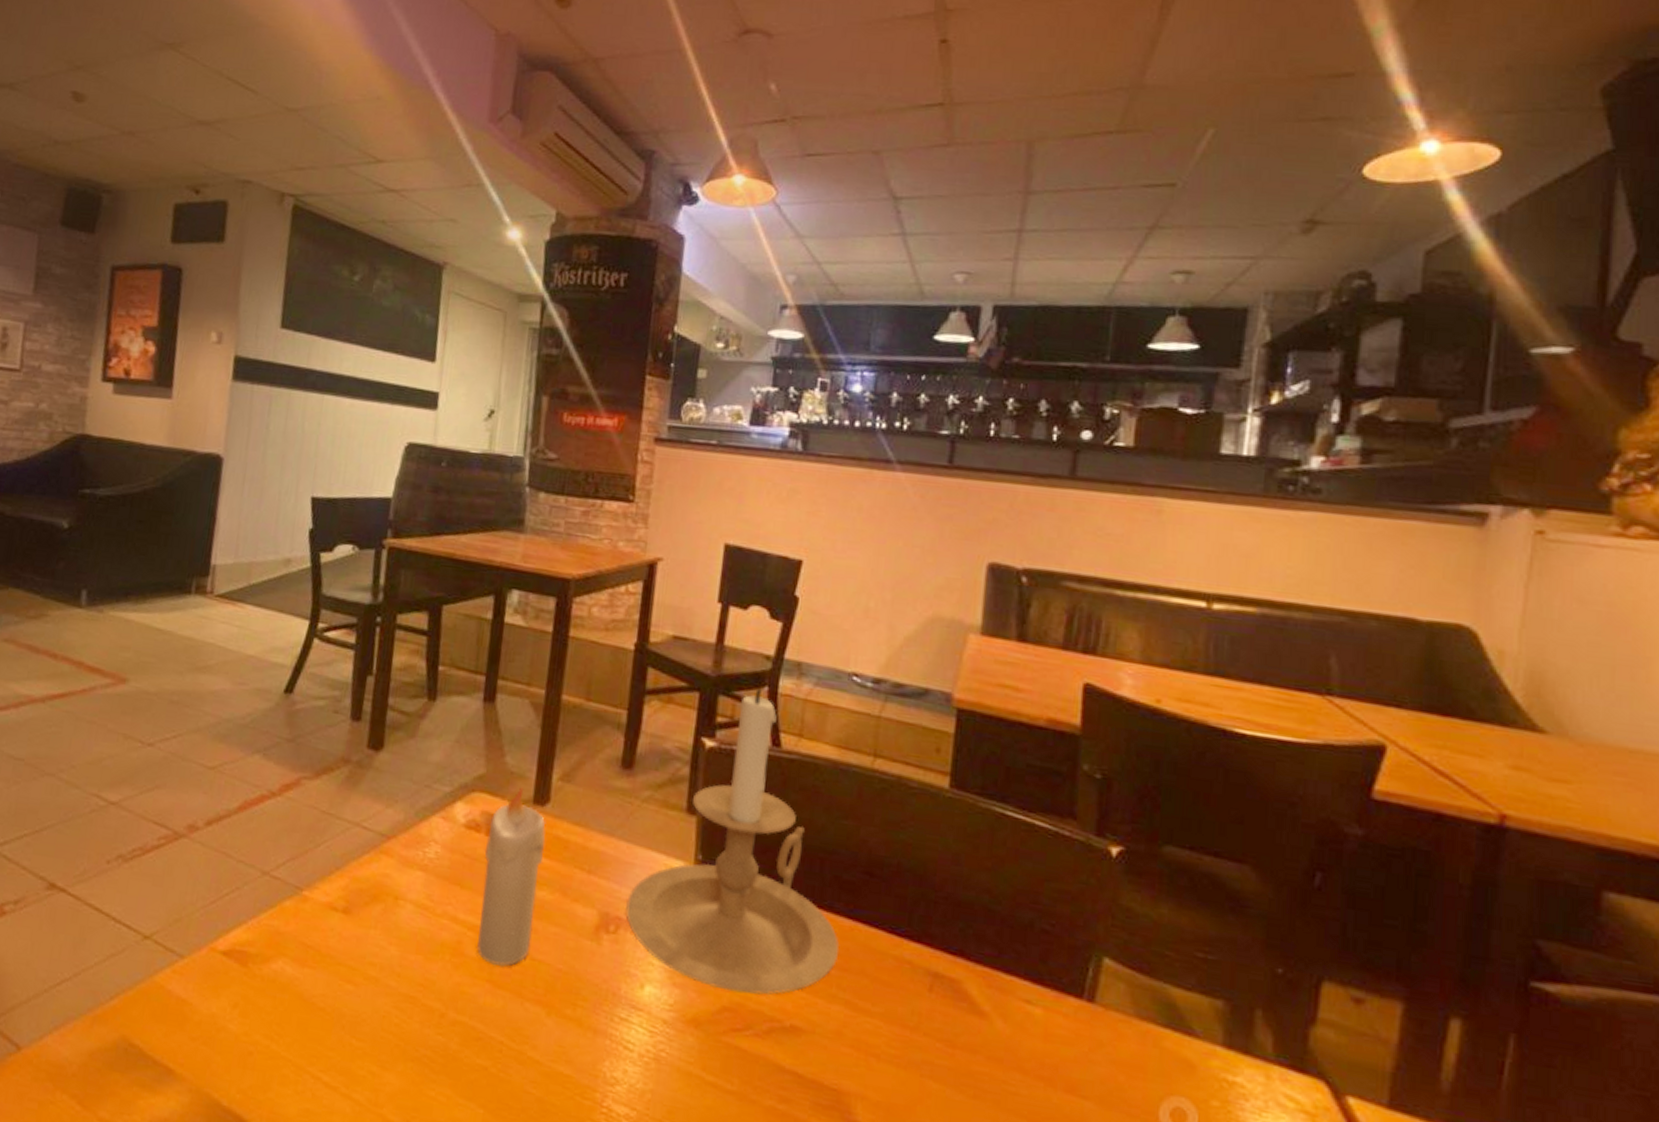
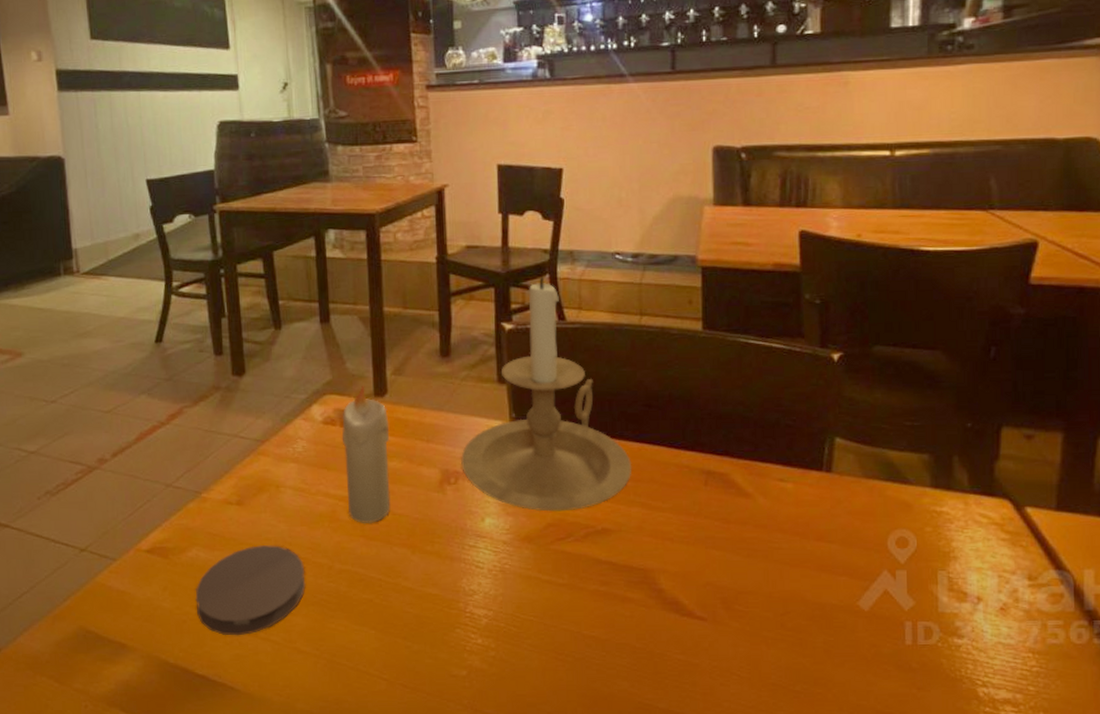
coaster: none [268,969,411,1086] -> present [195,545,306,636]

